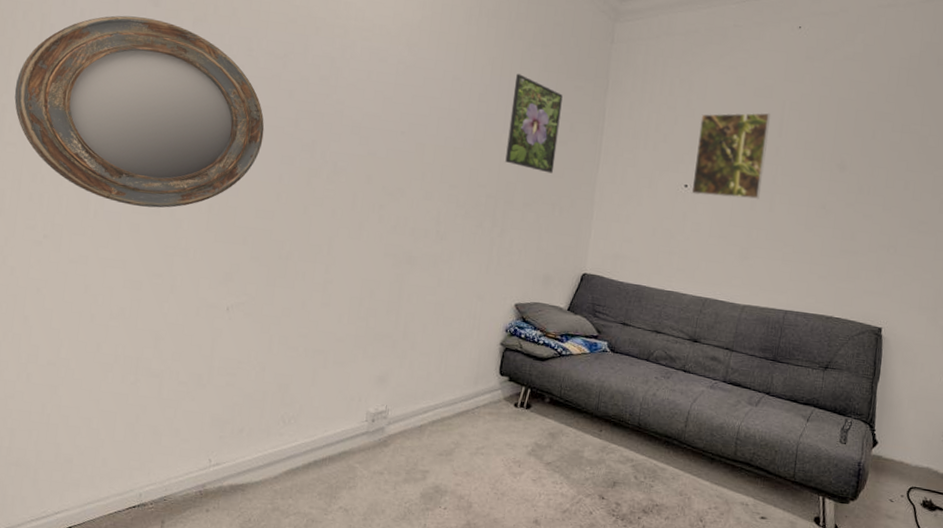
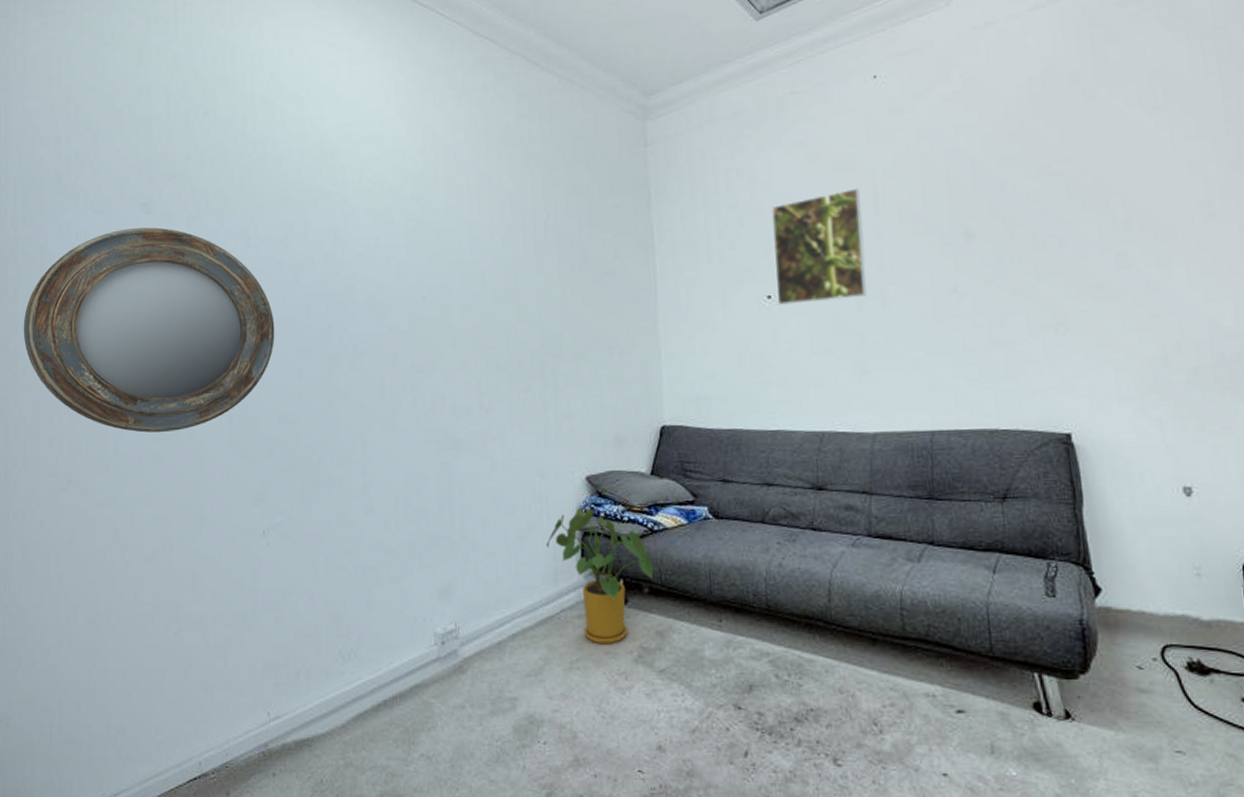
house plant: none [473,327,557,439] -> present [546,507,654,645]
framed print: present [505,73,563,174] -> none [540,204,604,313]

